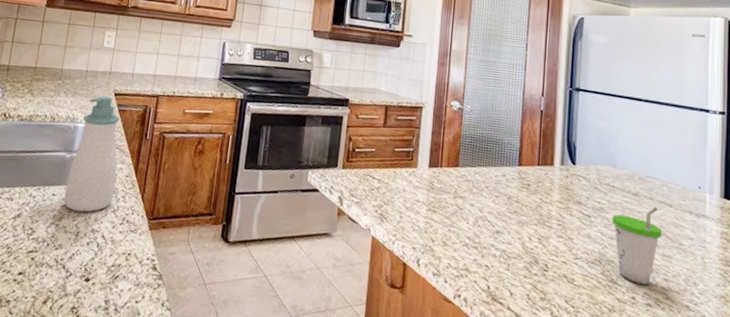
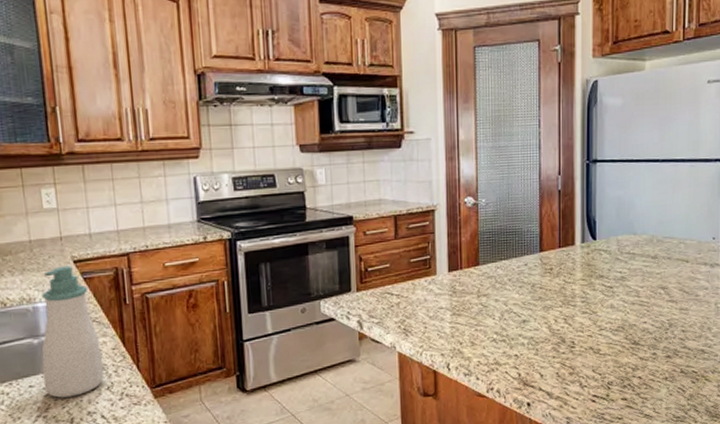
cup: present [611,206,663,285] -> none [633,265,680,340]

